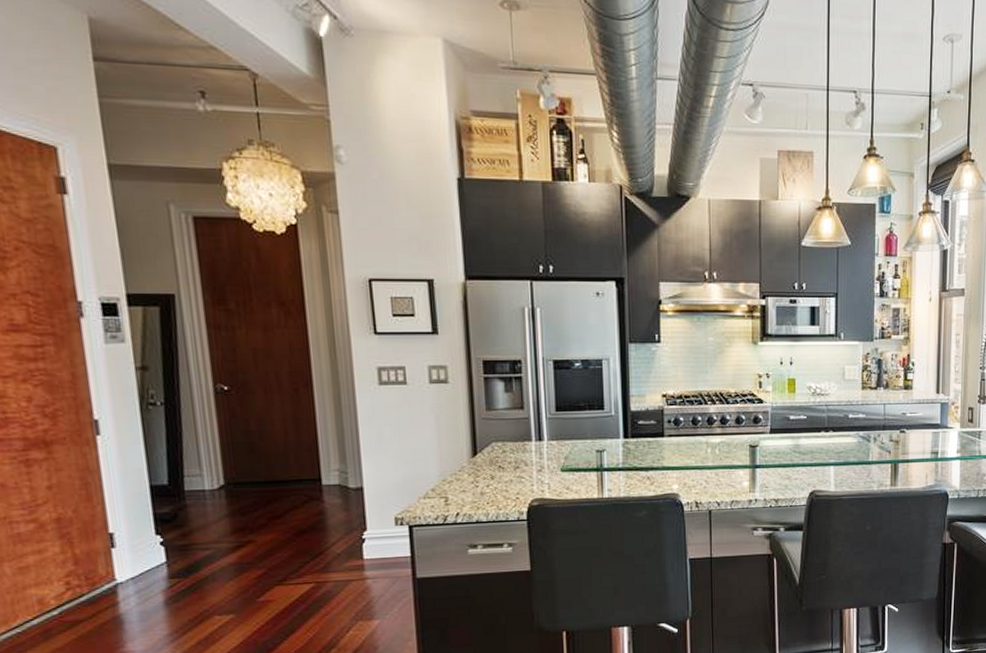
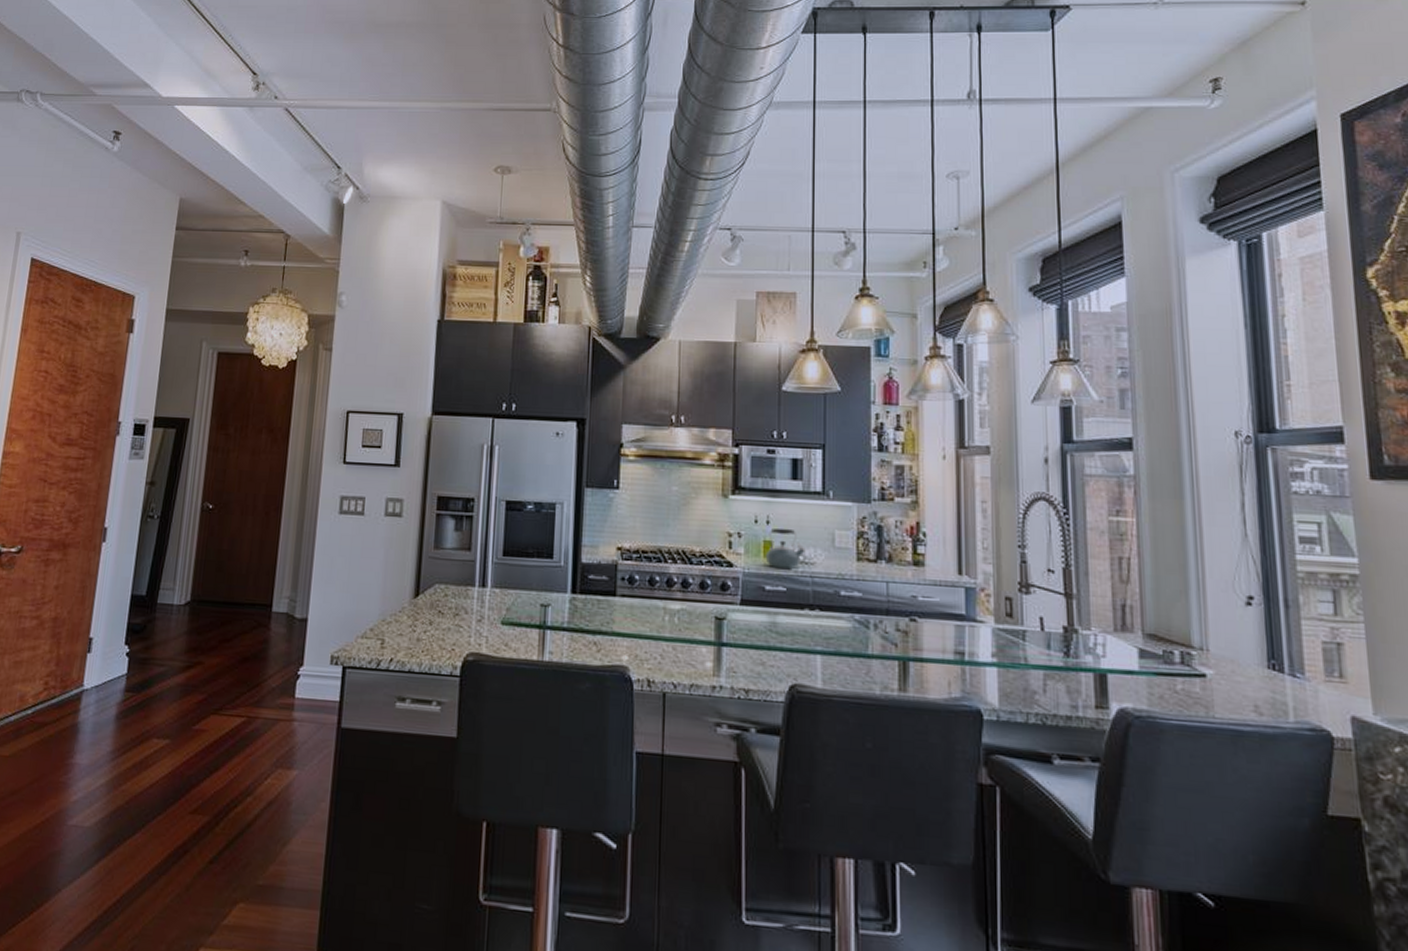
kettle: none [789,367,823,401] -> present [765,527,807,570]

